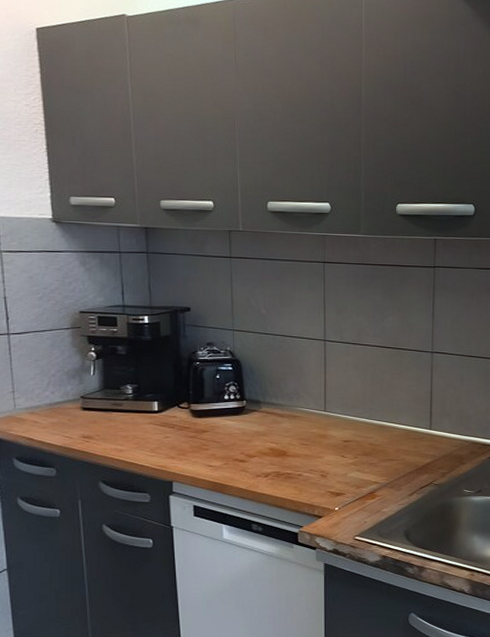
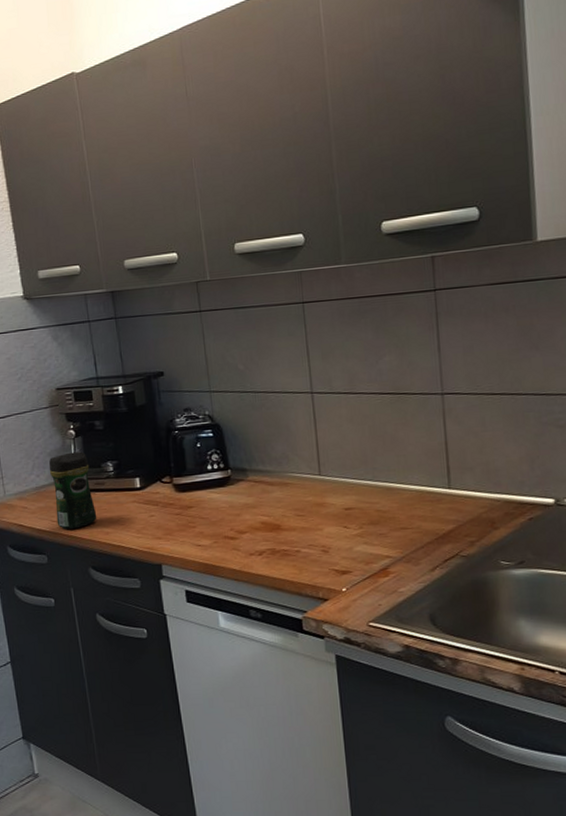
coffee jar: none [65,373,112,445] -> present [49,451,97,529]

